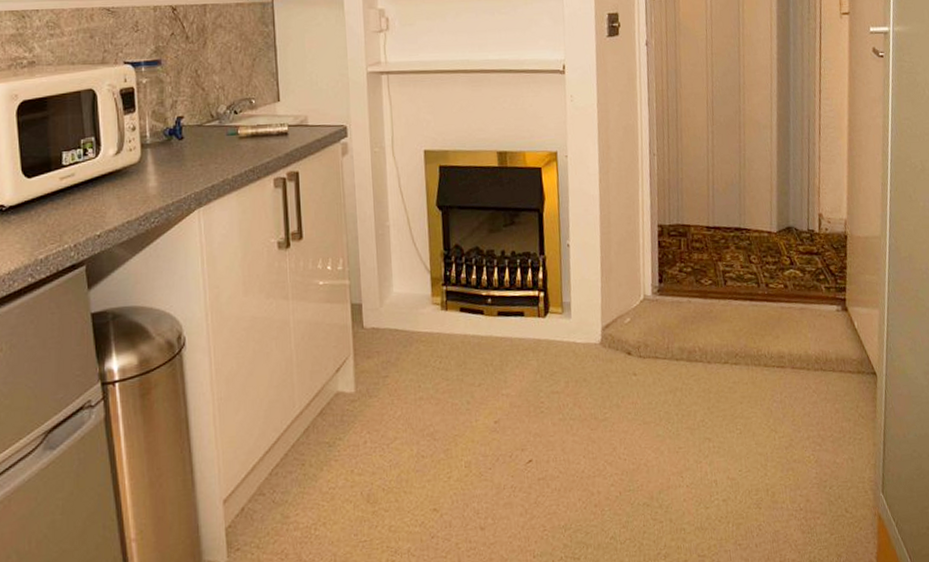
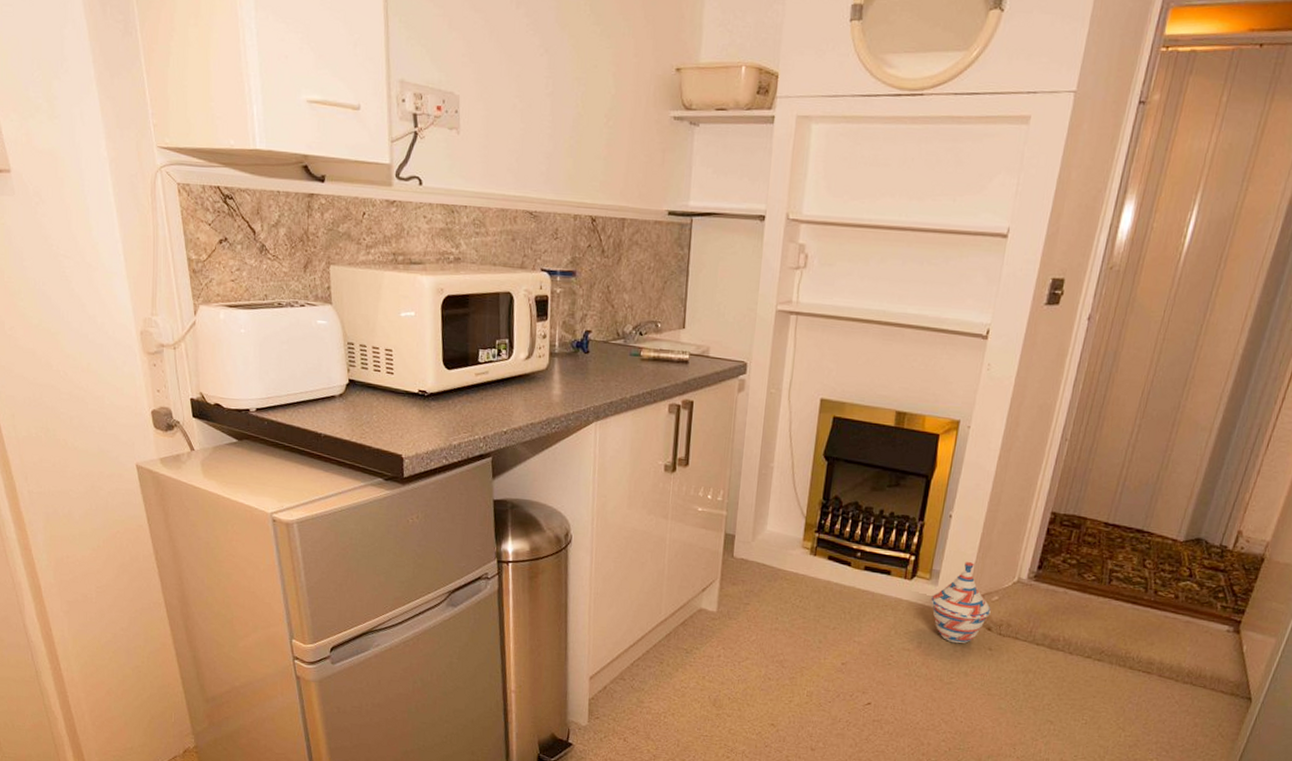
woven basket: none [567,288,627,376] -> present [930,562,991,644]

